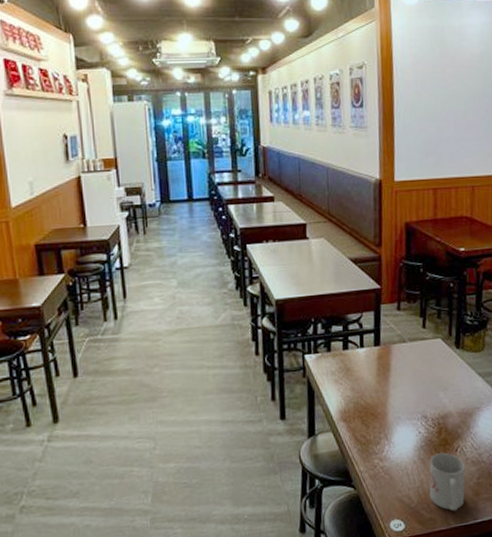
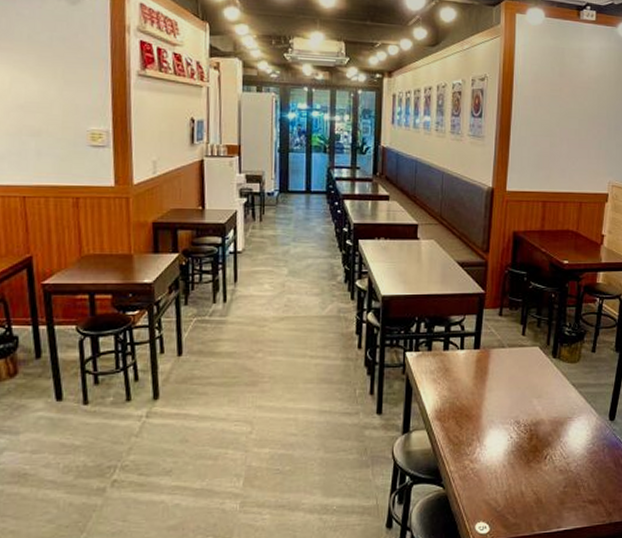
mug: present [429,452,465,511] -> none [516,459,552,518]

